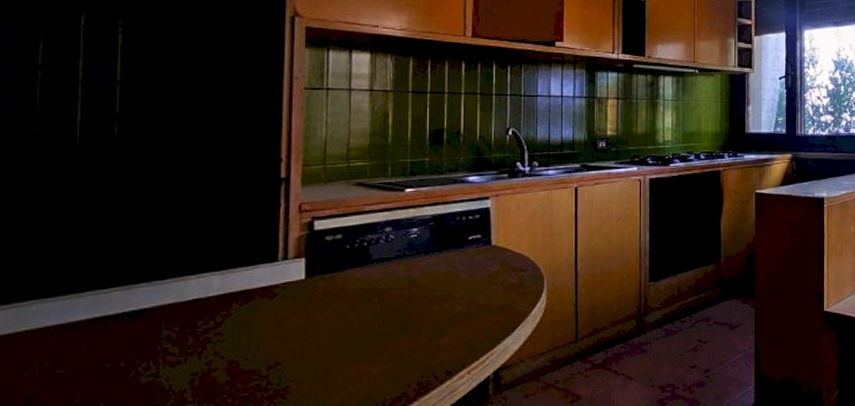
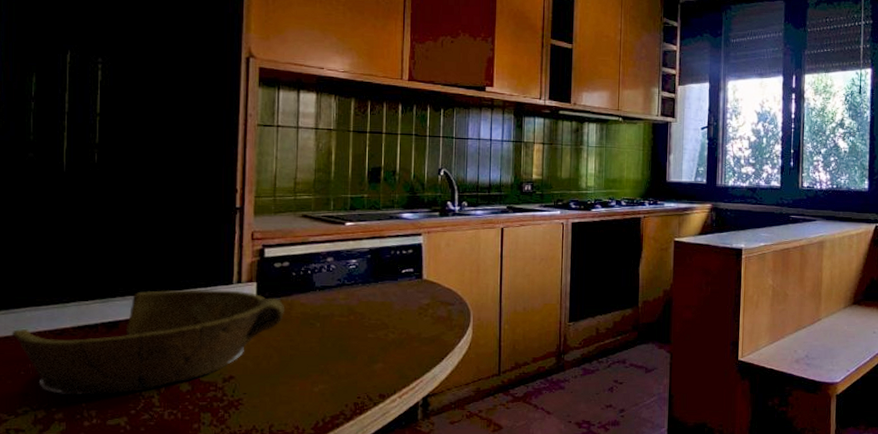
bowl: none [14,268,339,396] -> present [12,289,285,395]

